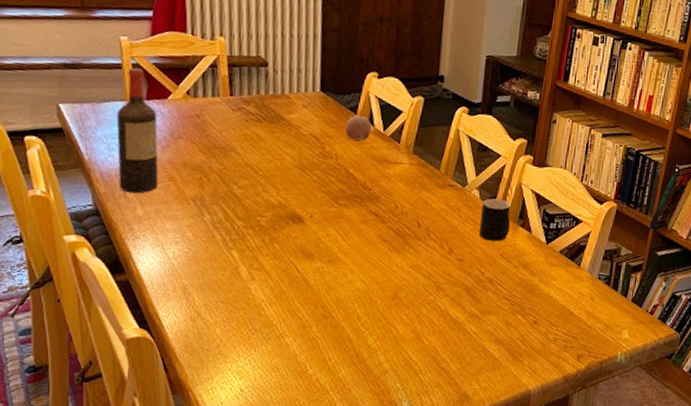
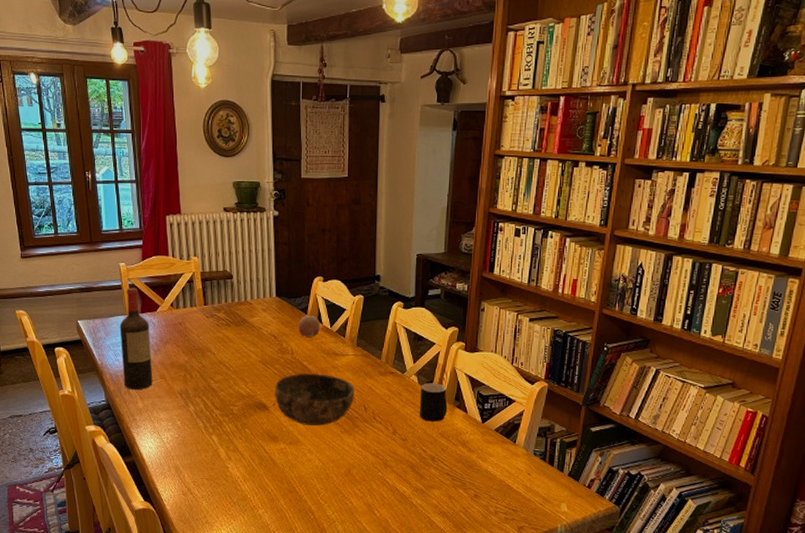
bowl: none [313,181,408,243] -> present [275,373,355,426]

